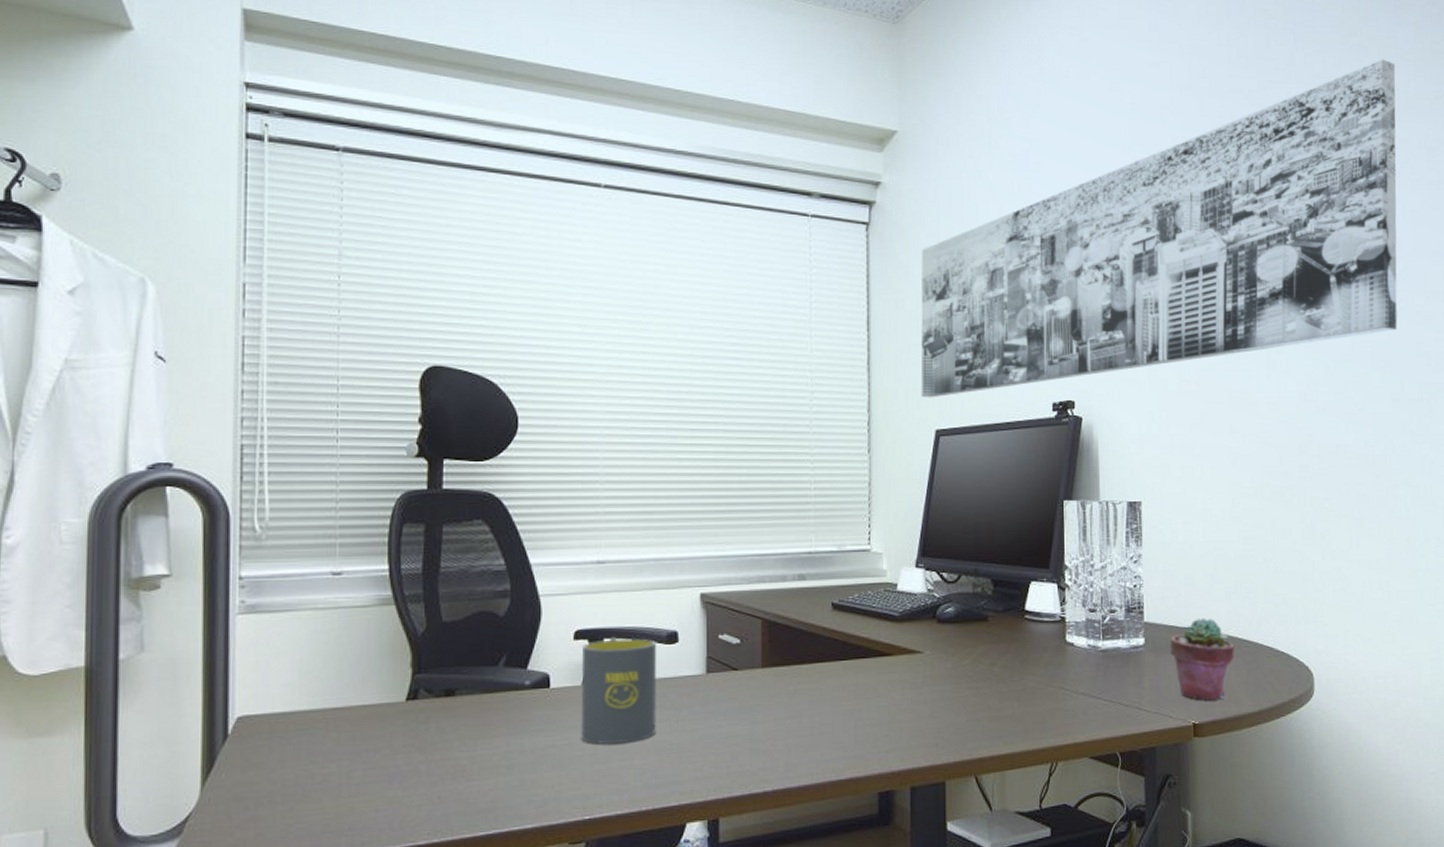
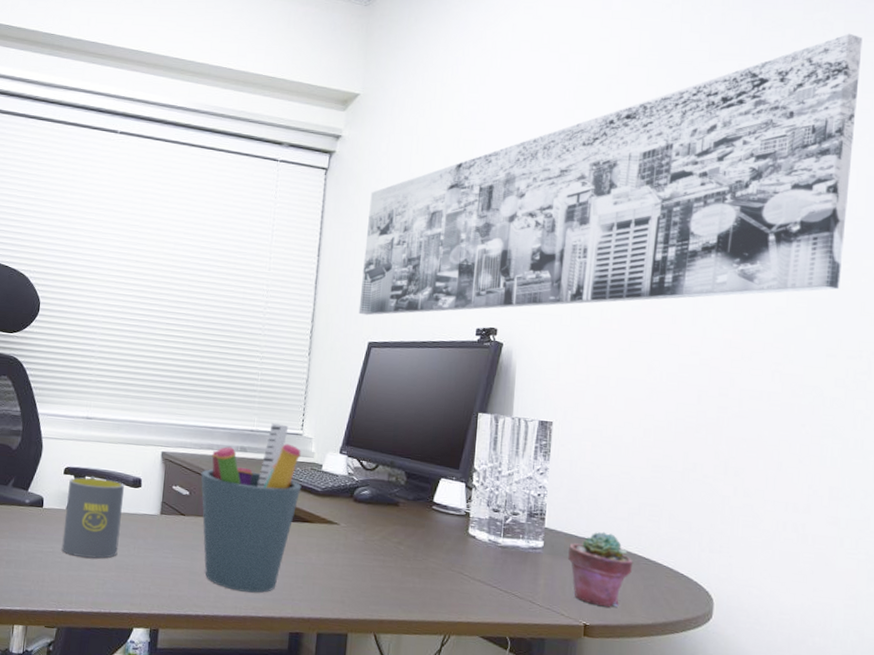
pen holder: none [752,540,876,753] -> present [201,423,302,593]

